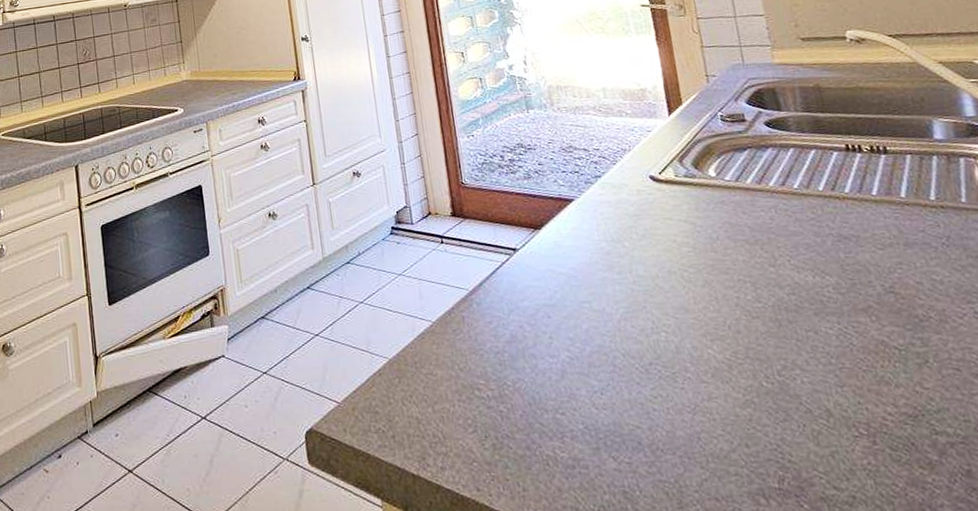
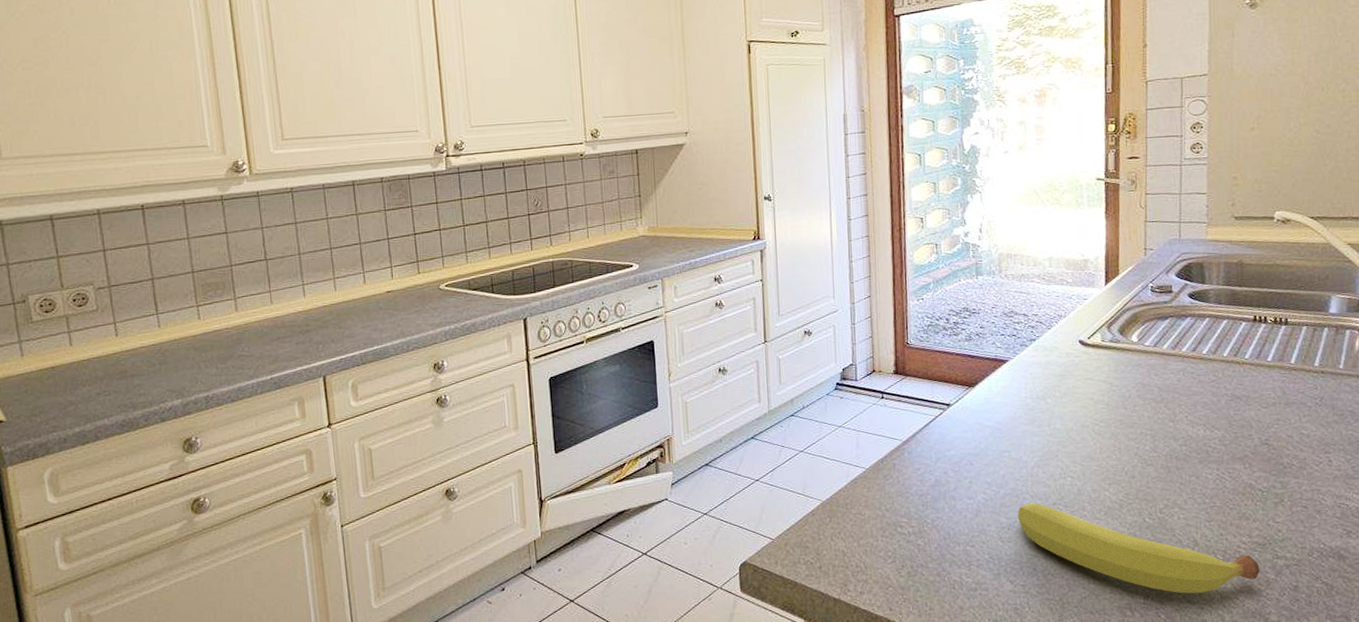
fruit: none [609,362,918,478] -> present [1017,502,1259,594]

